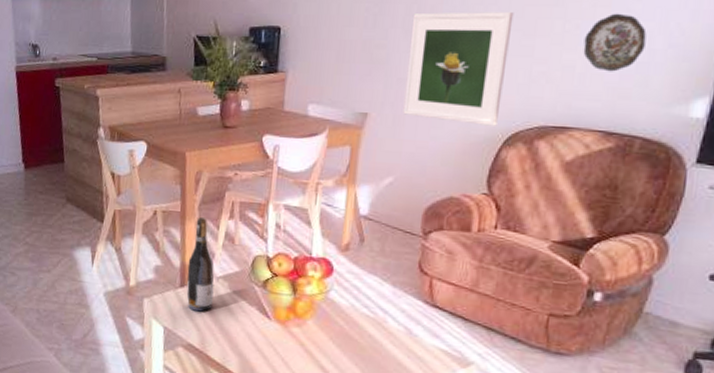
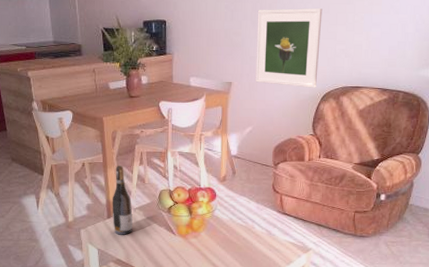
decorative plate: present [583,13,647,72] -> none [366,9,403,49]

